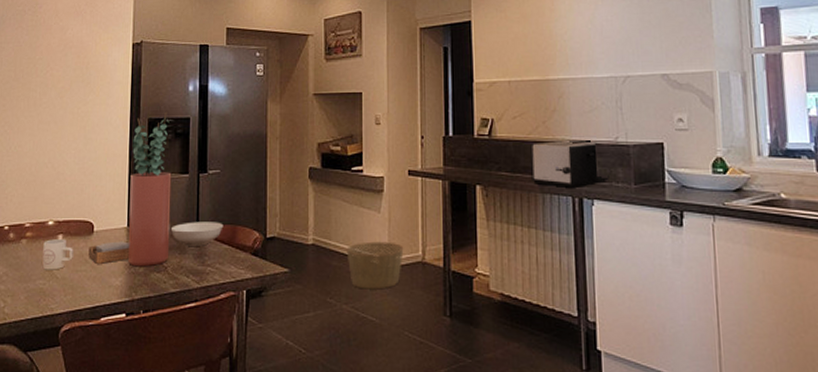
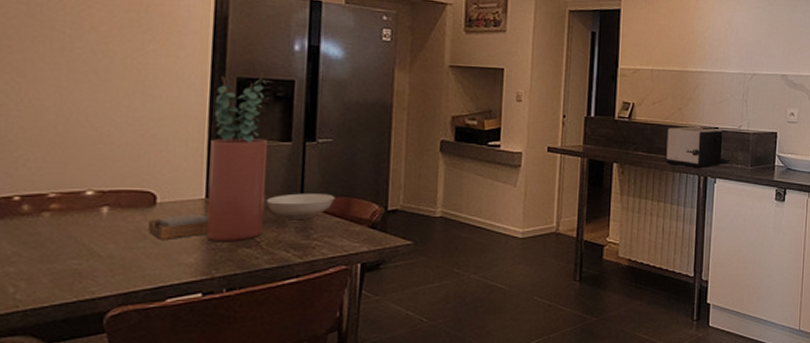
mug: present [41,239,73,270] -> none [75,212,125,248]
basket: present [346,241,404,290] -> none [478,214,538,259]

